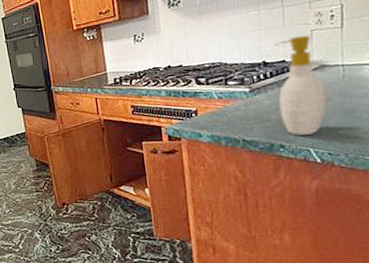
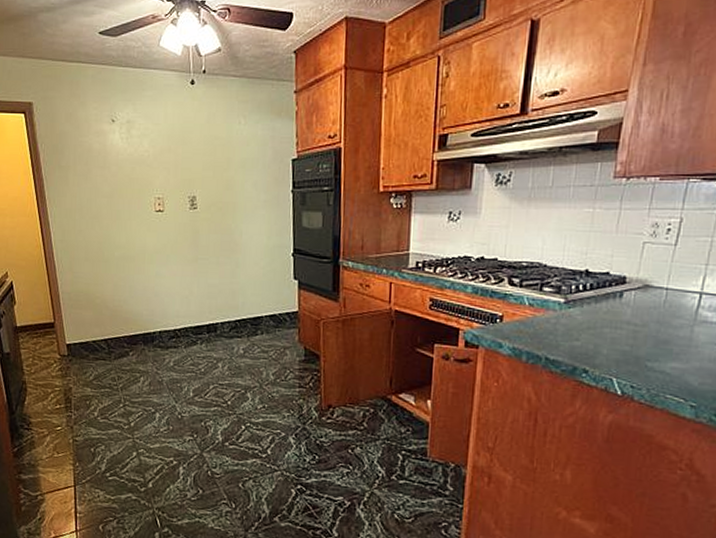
soap bottle: present [273,35,328,135] -> none [591,247,644,362]

